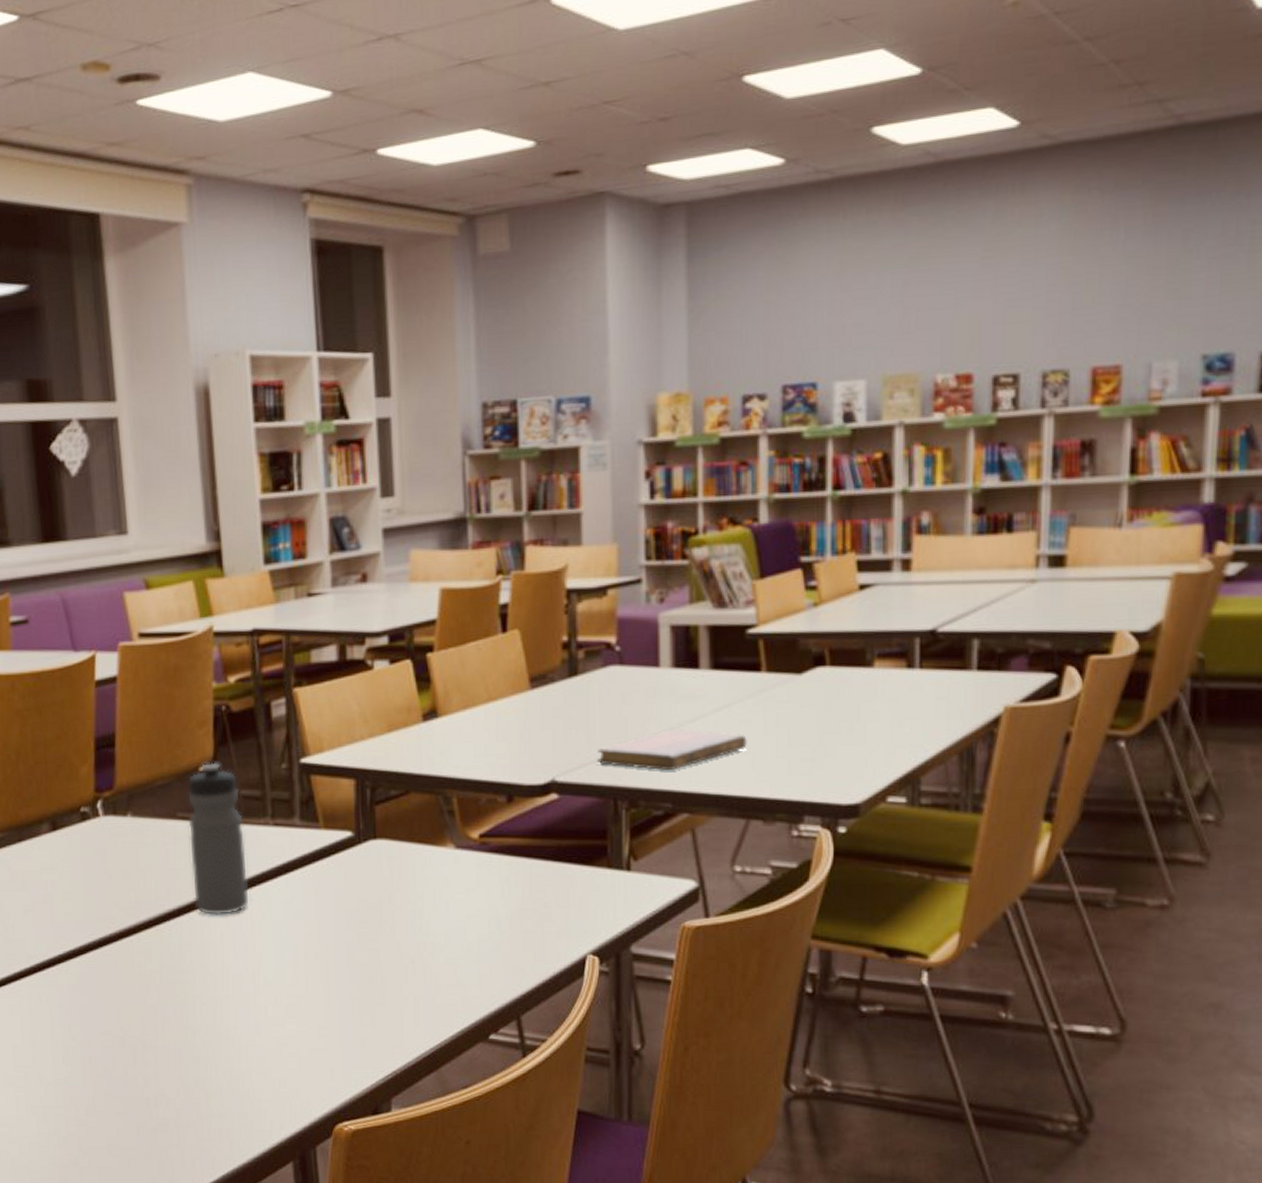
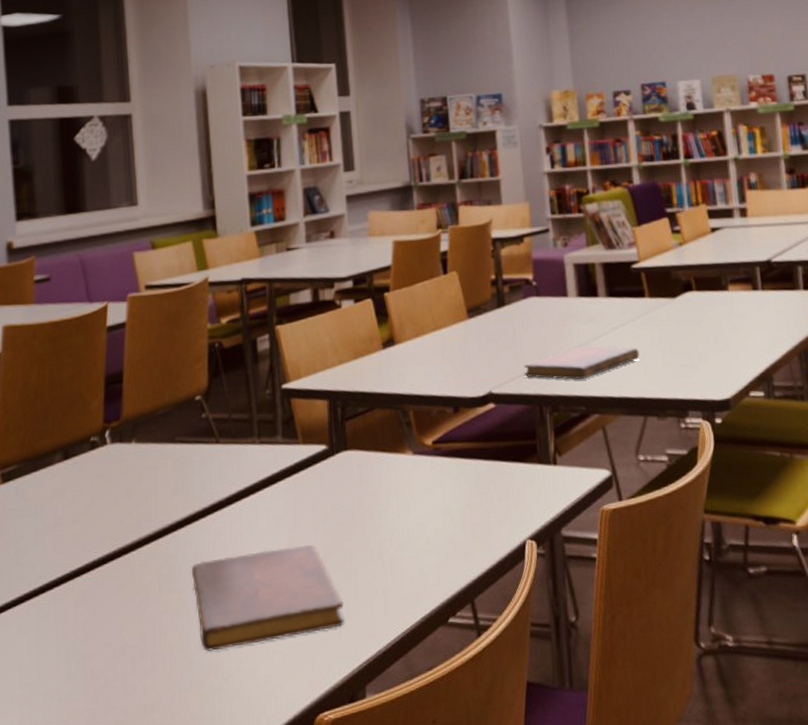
water bottle: present [187,762,249,916] -> none [185,391,238,528]
notebook: none [196,942,369,1048] -> present [191,544,344,651]

